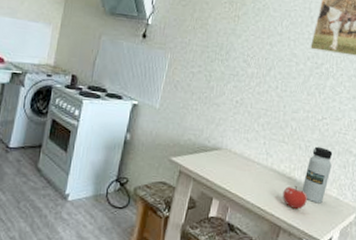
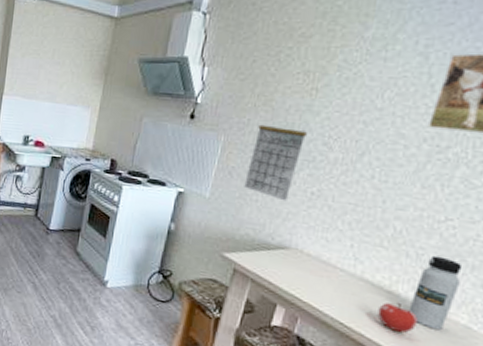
calendar: none [186,44,232,109] -> present [244,124,307,202]

